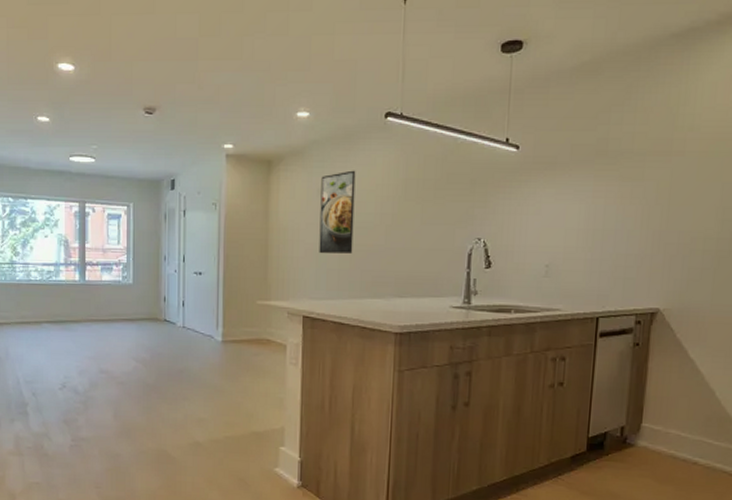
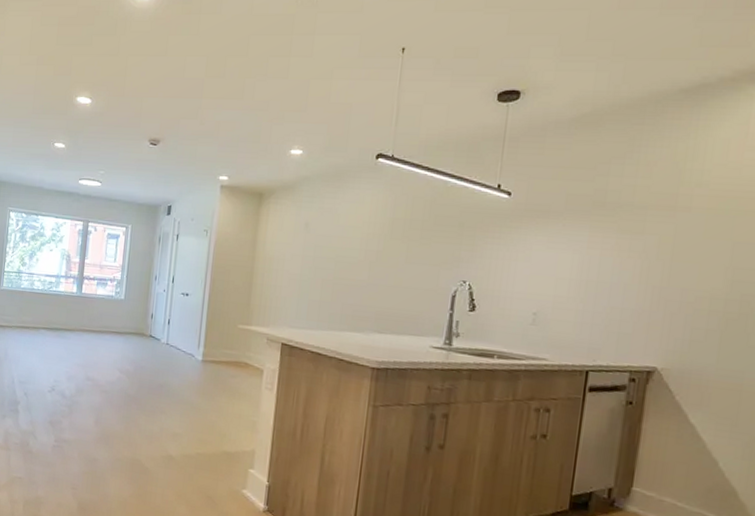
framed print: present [319,170,356,254] -> none [302,207,344,287]

